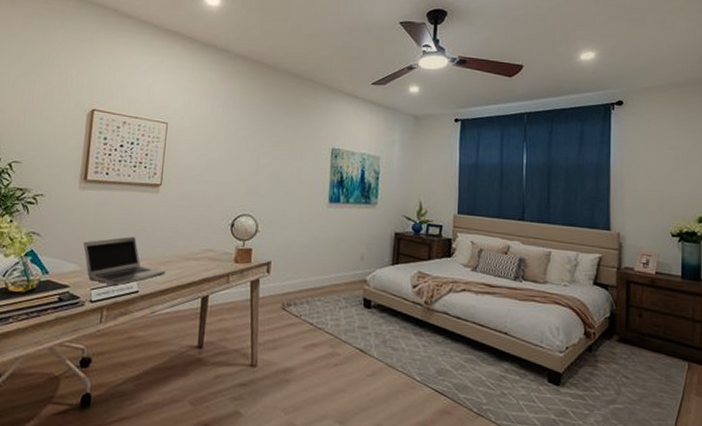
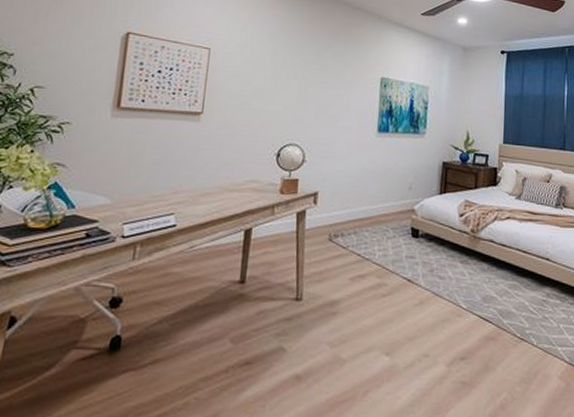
laptop: present [83,237,165,286] -> none [114,167,206,220]

